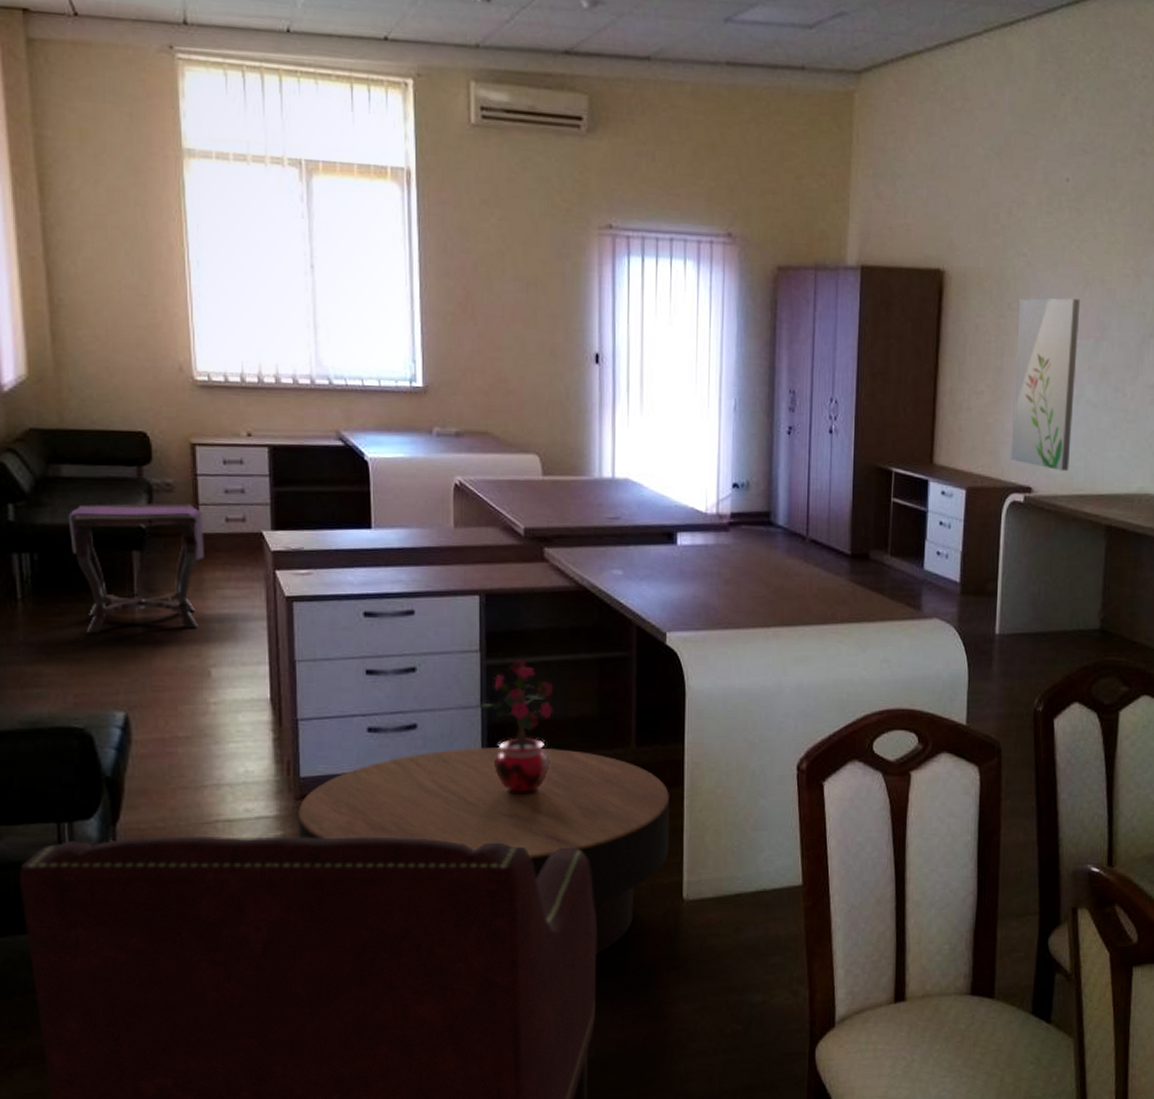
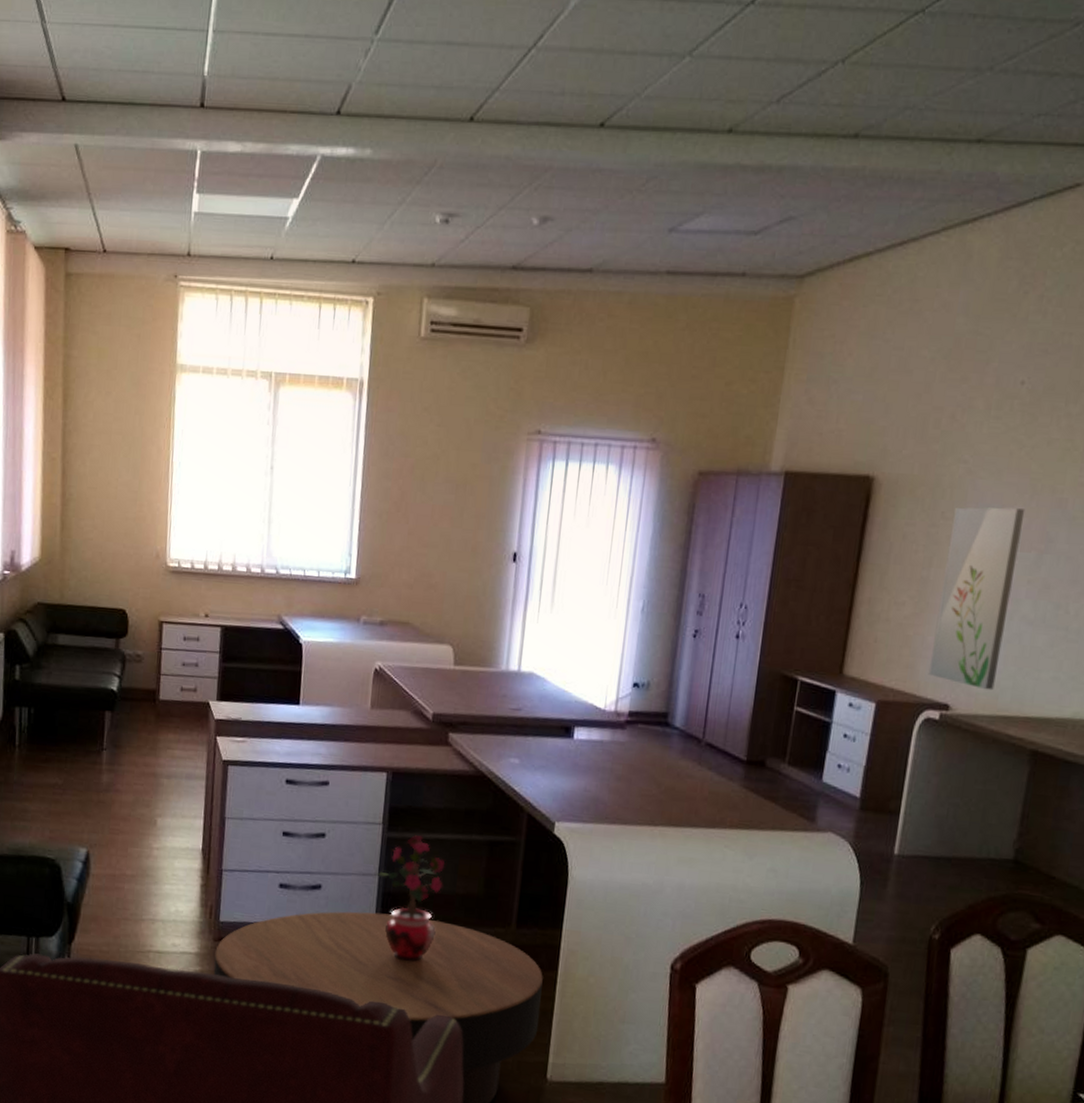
side table: present [68,503,204,633] -> none [59,669,163,782]

